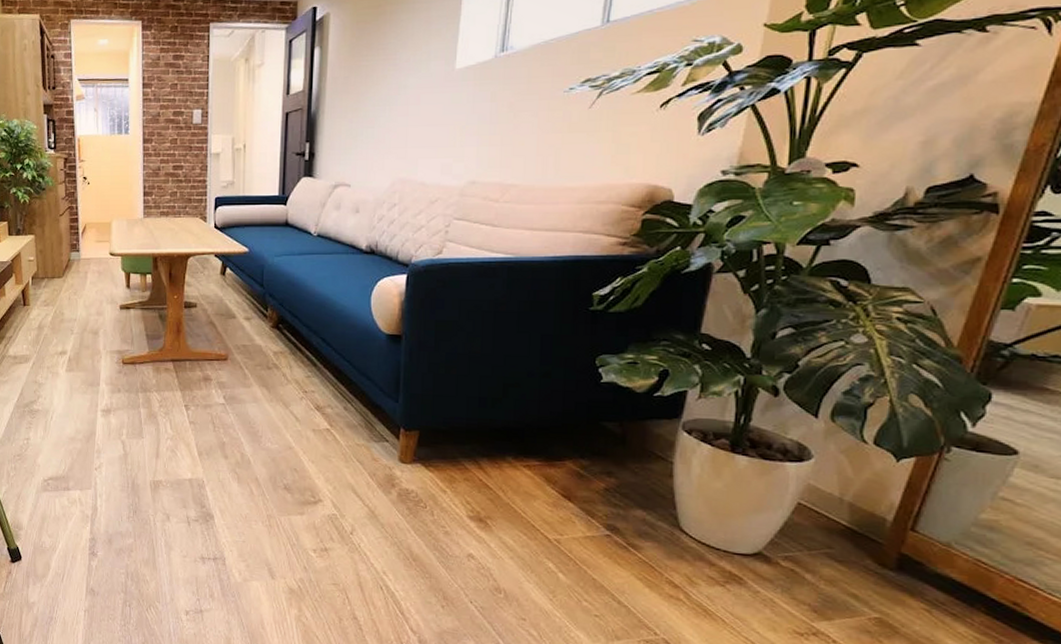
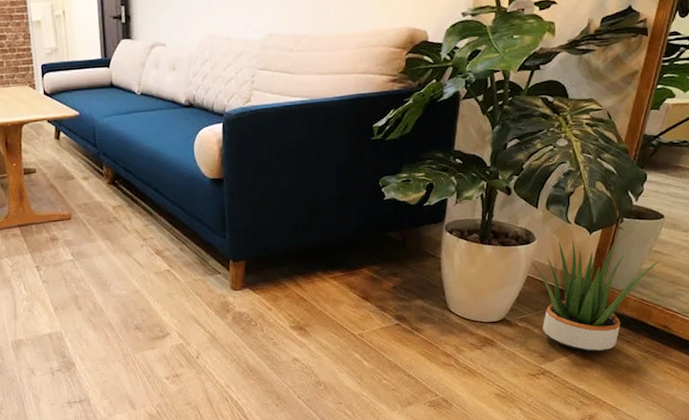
potted plant: none [805,464,1009,621] -> present [531,240,660,352]

